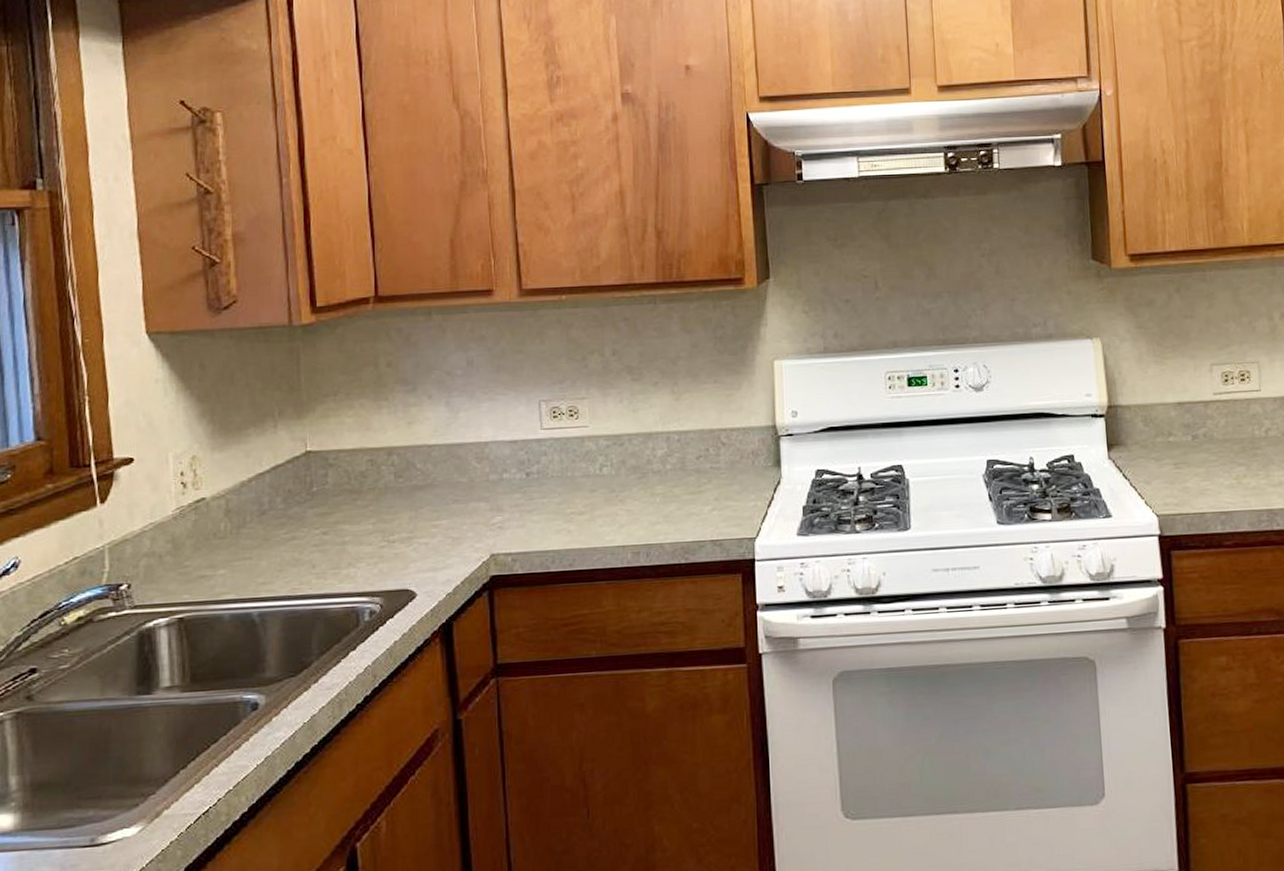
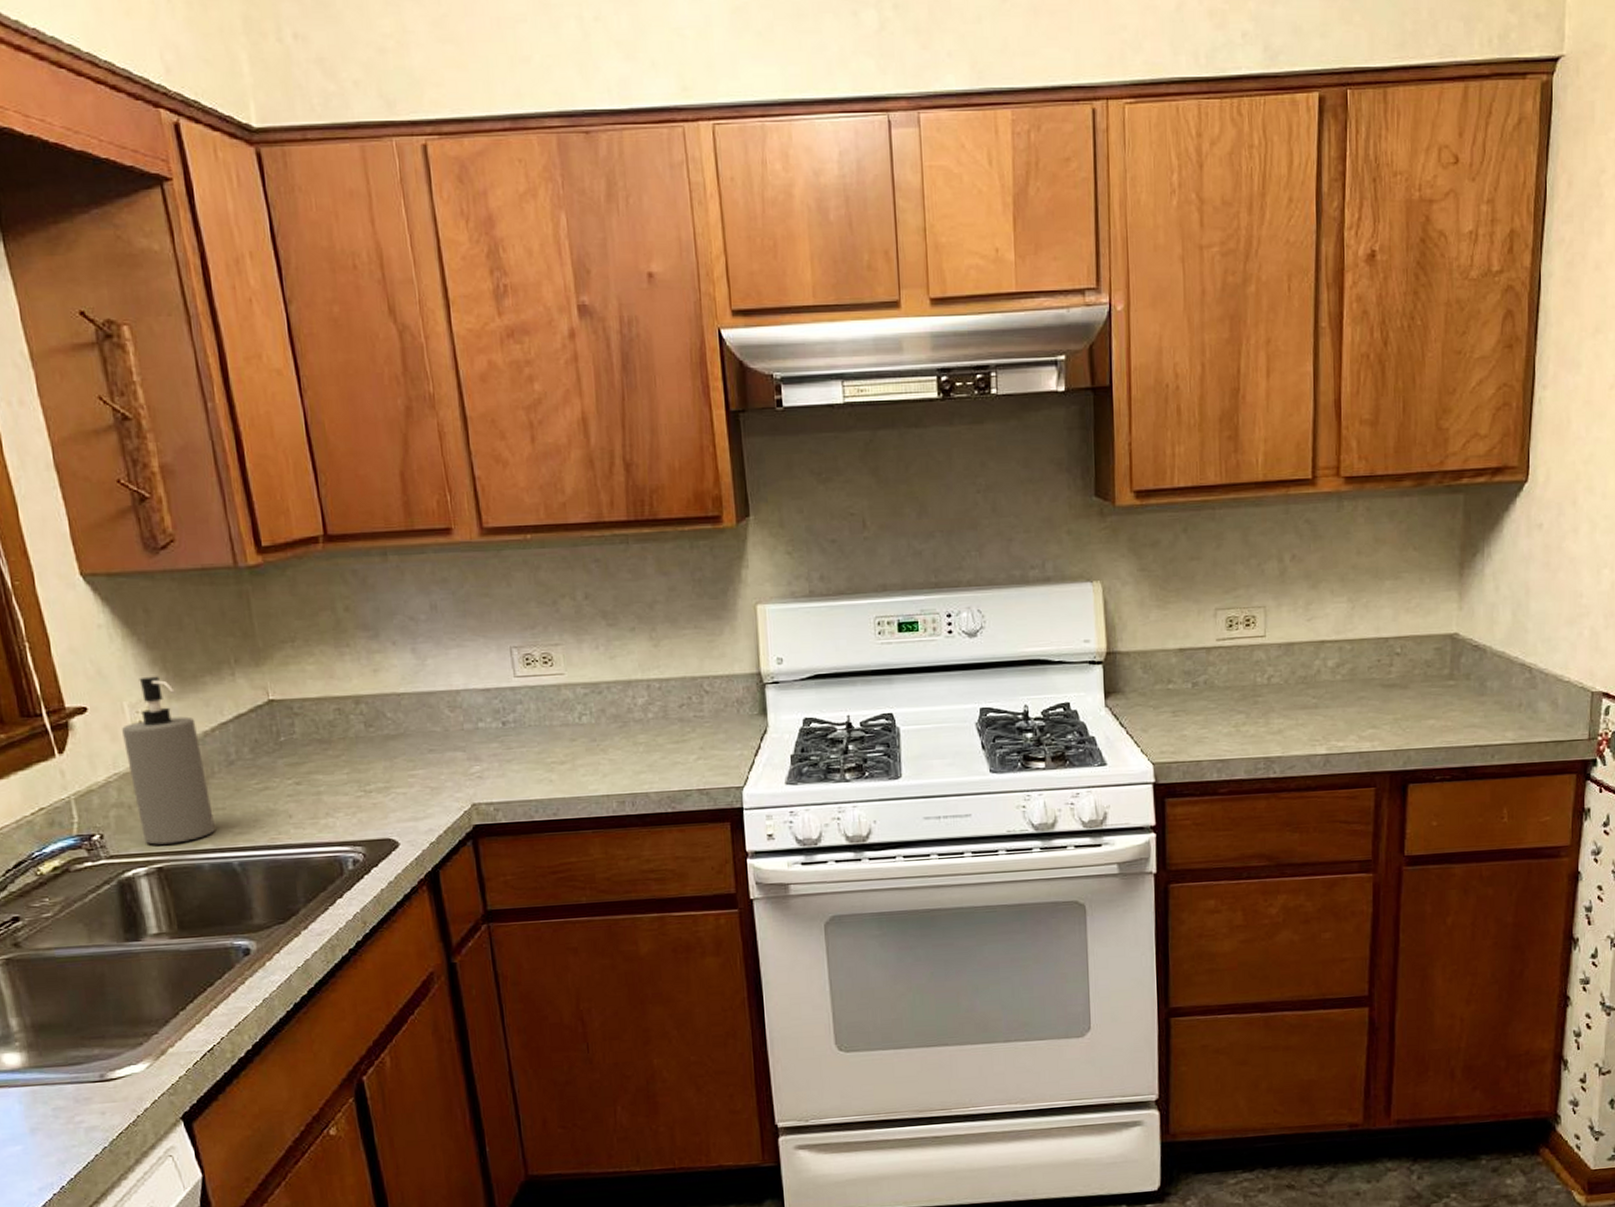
soap dispenser: none [163,428,240,595] -> present [122,676,215,845]

